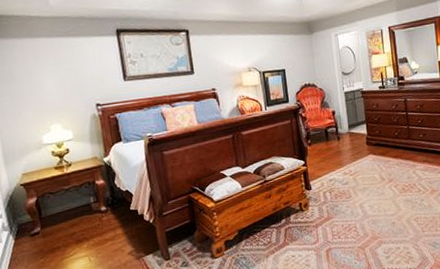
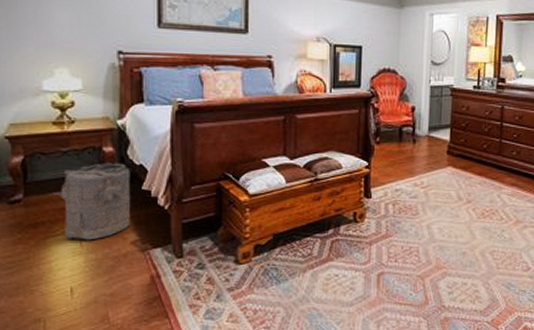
laundry hamper: none [60,191,125,259] -> present [49,163,131,241]

